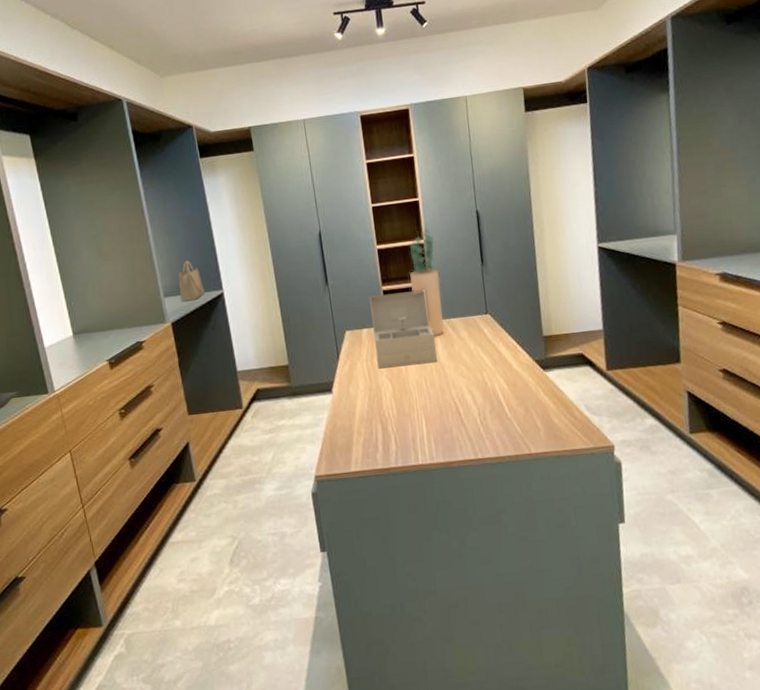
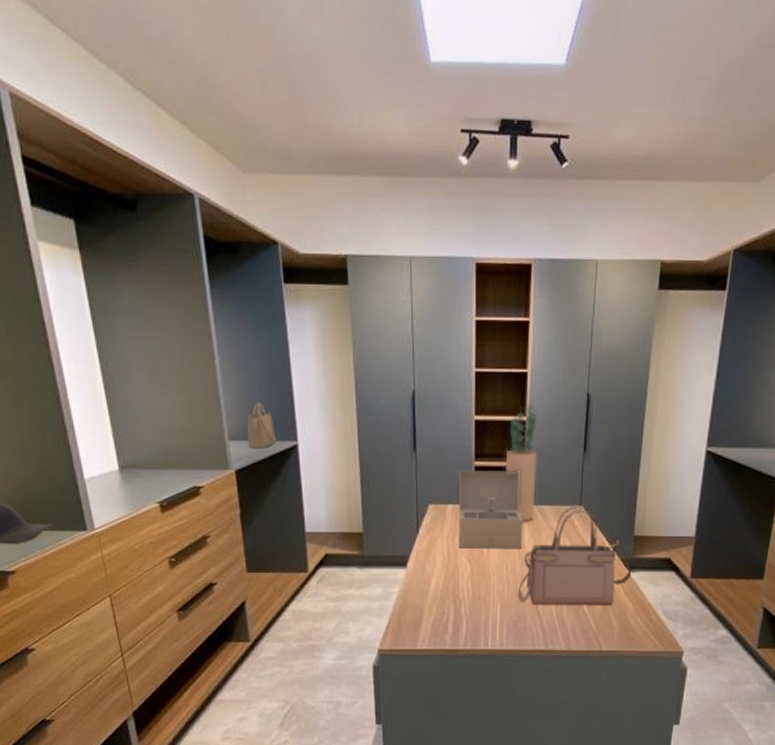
handbag: none [440,314,548,415] -> present [518,505,632,605]

